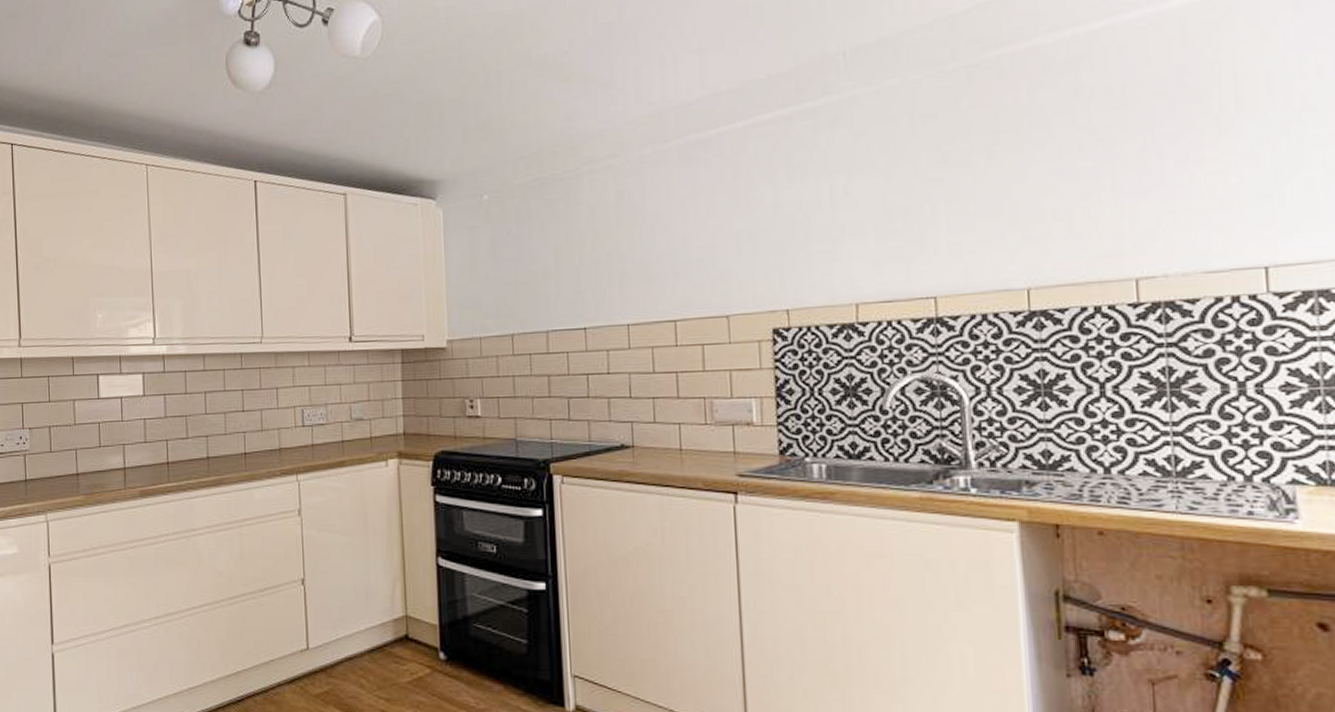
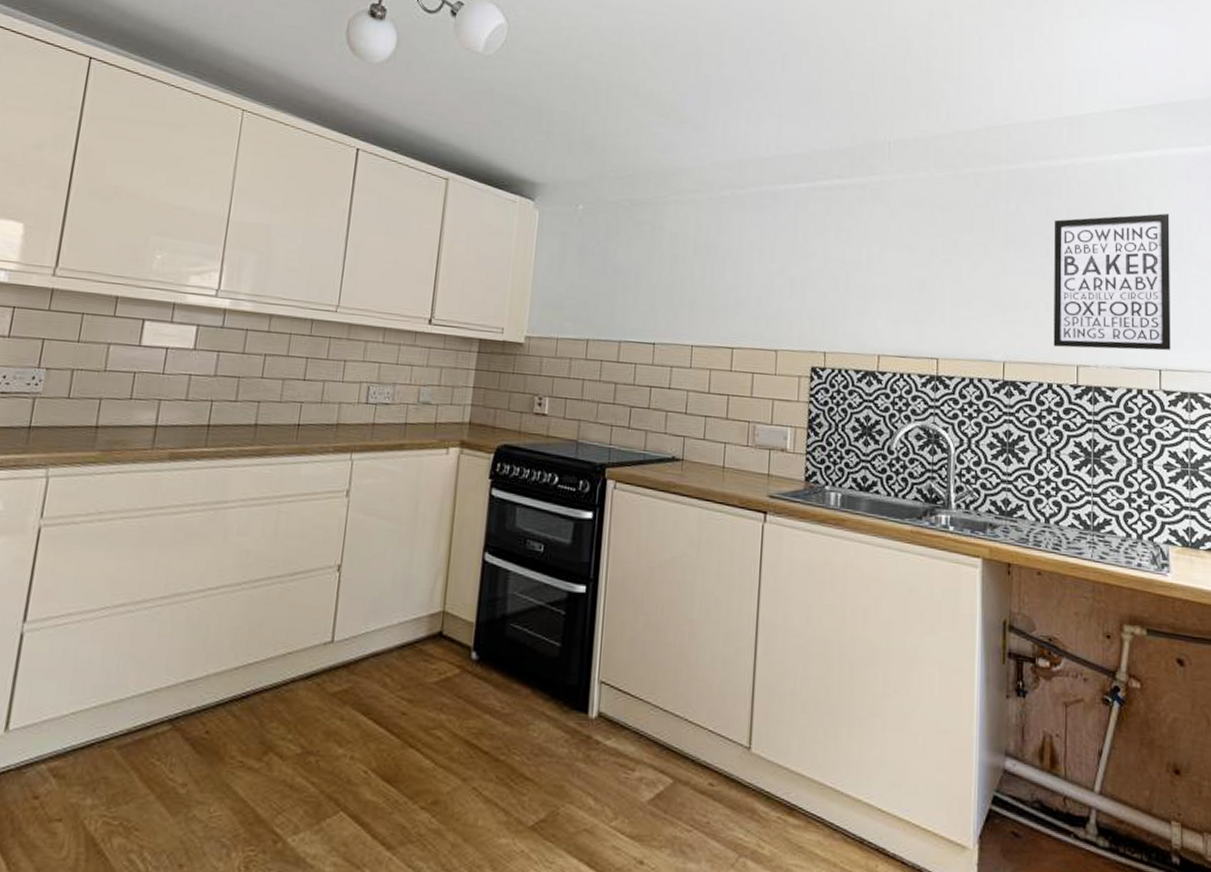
wall art: none [1088,60,1282,261] -> present [1053,213,1171,351]

